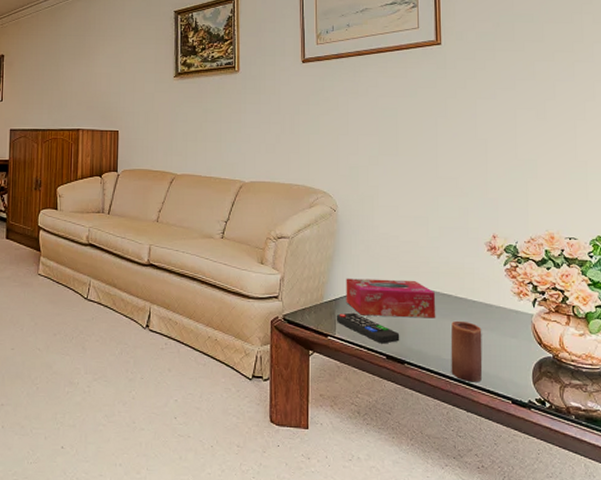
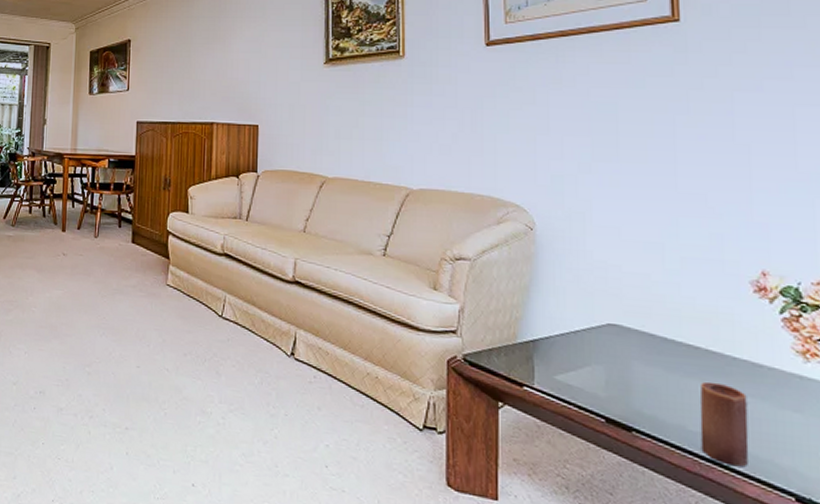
remote control: present [336,312,400,344] -> none [534,358,625,403]
tissue box: present [346,278,435,319] -> none [547,315,676,376]

